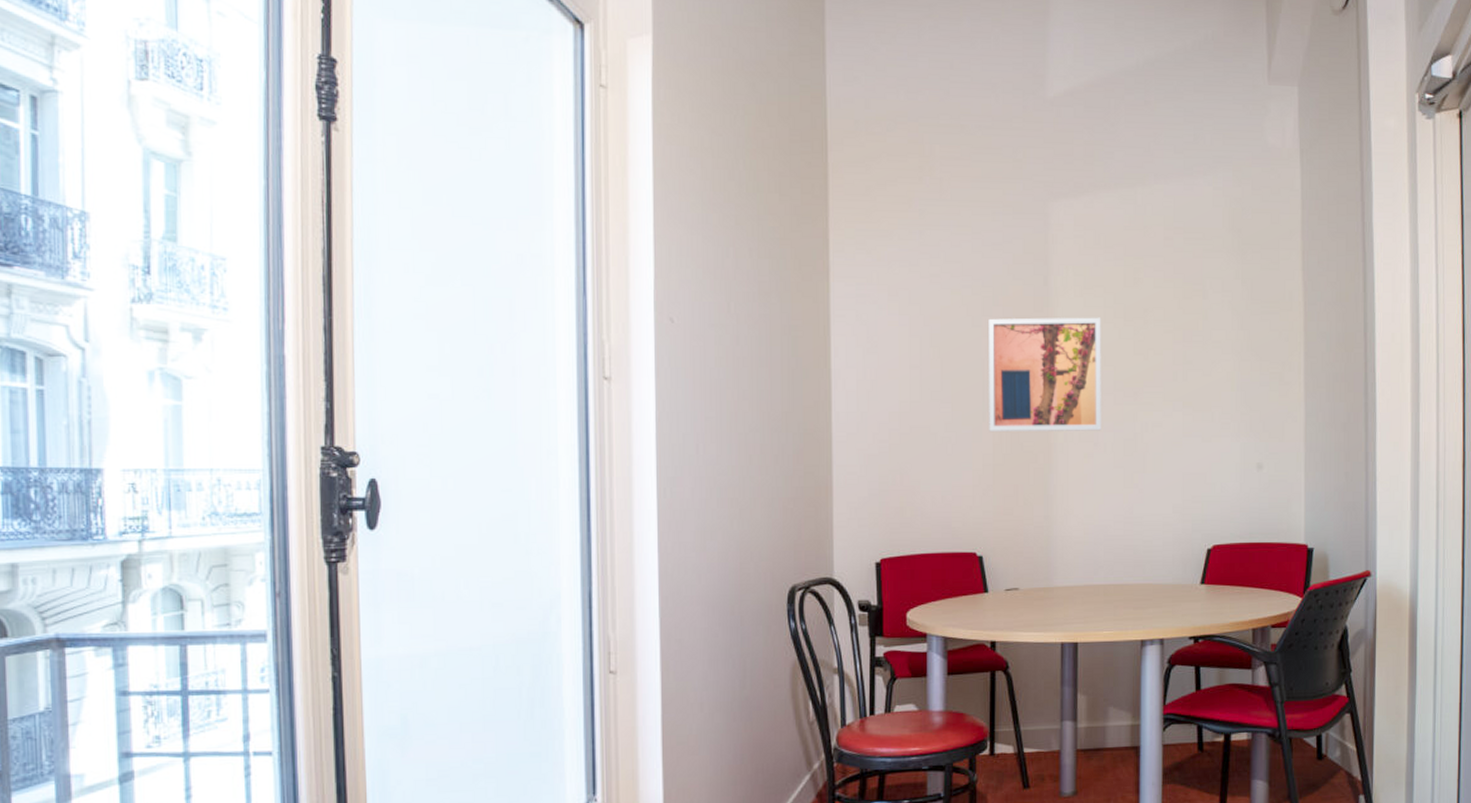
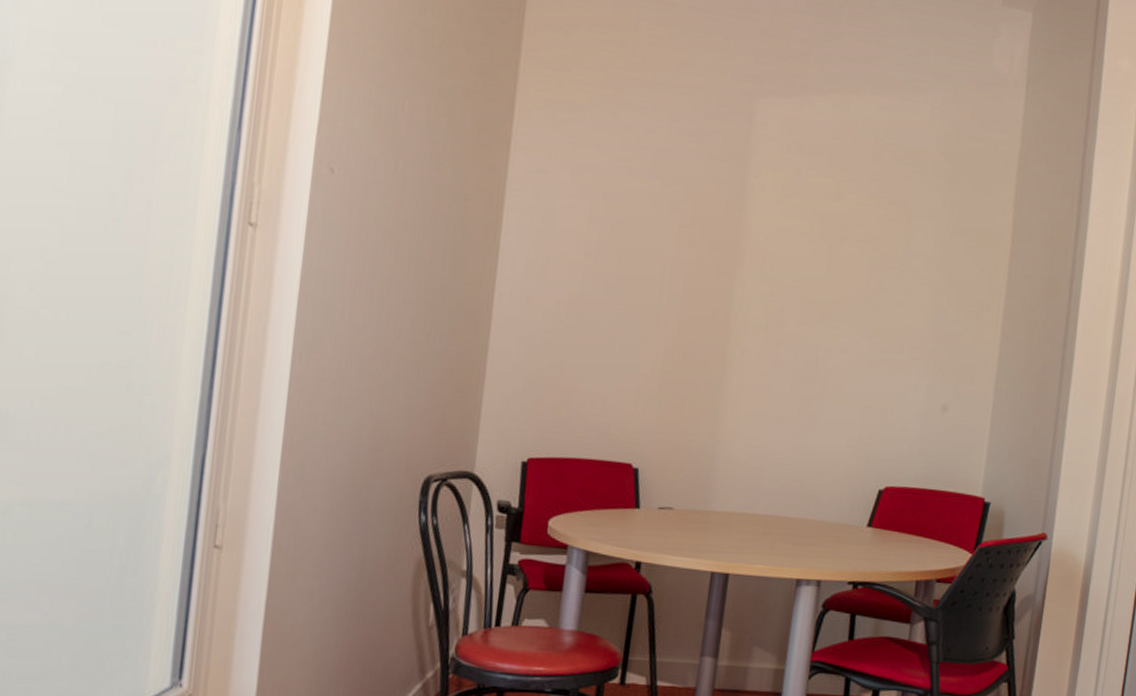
wall art: present [988,317,1101,431] -> none [662,214,797,350]

